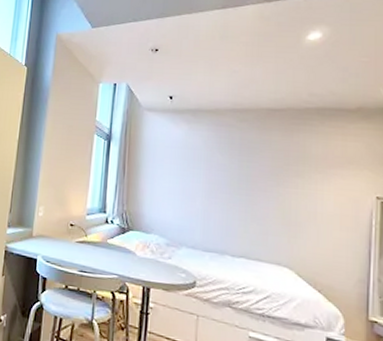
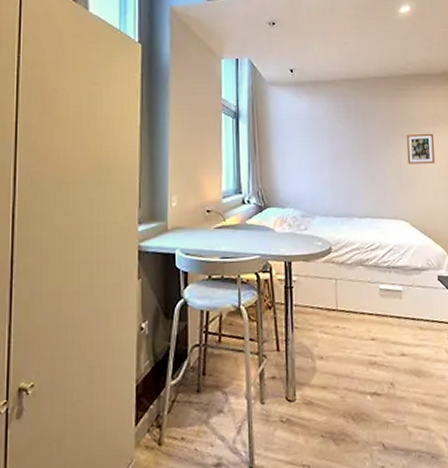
picture frame: none [300,174,339,211] -> present [406,133,435,164]

